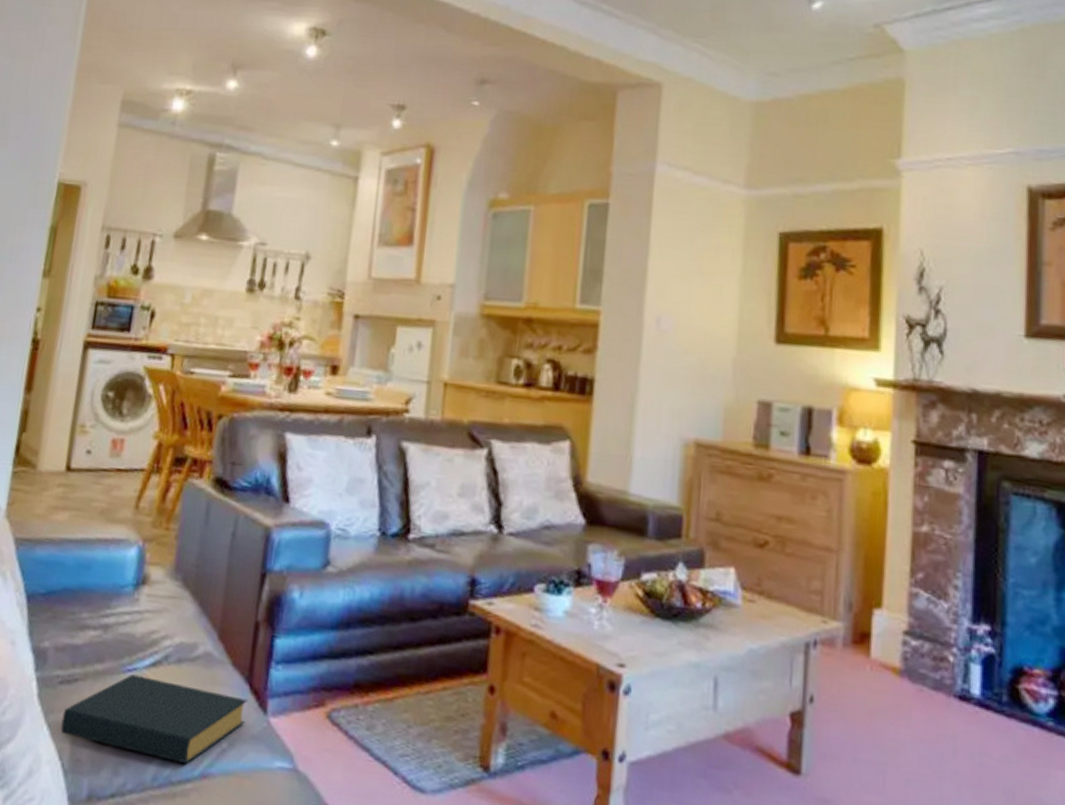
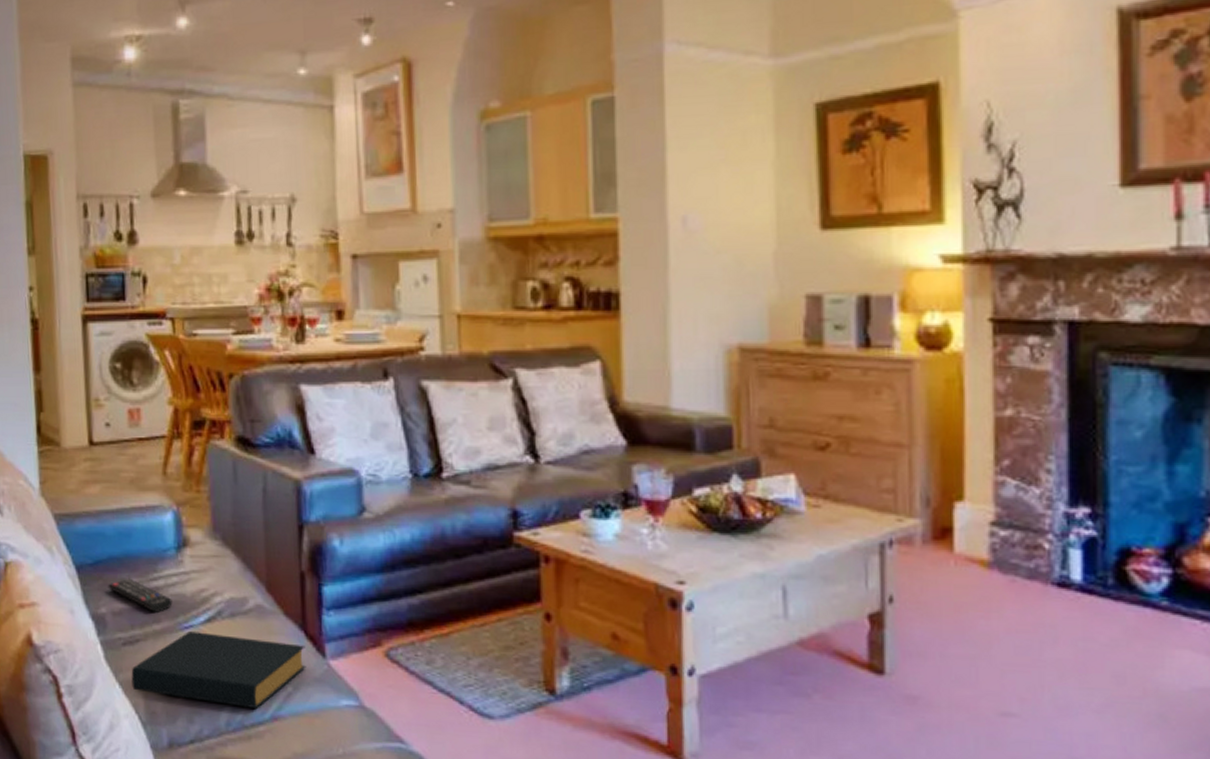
remote control: none [56,612,120,652] -> present [108,578,173,613]

